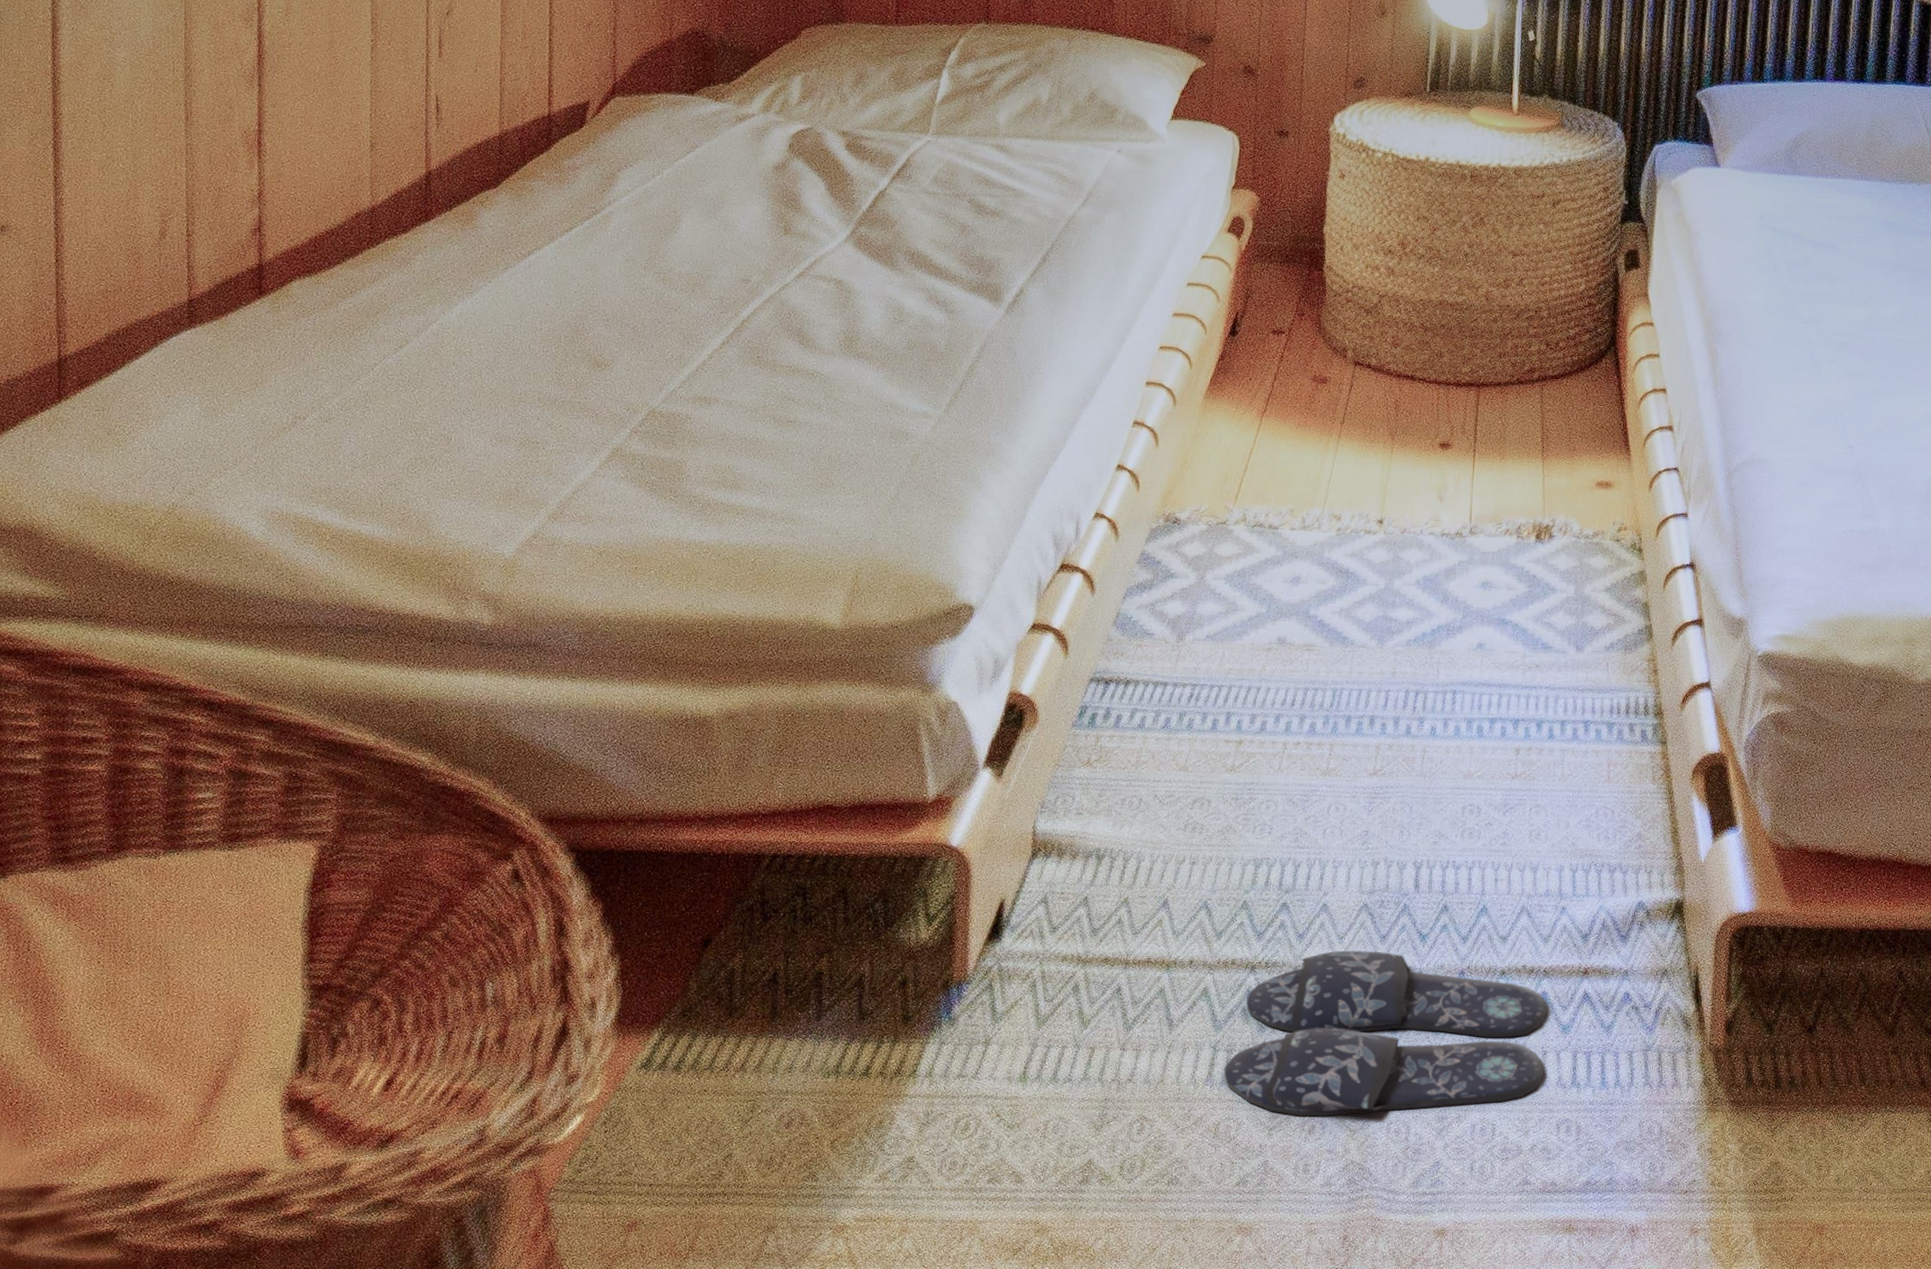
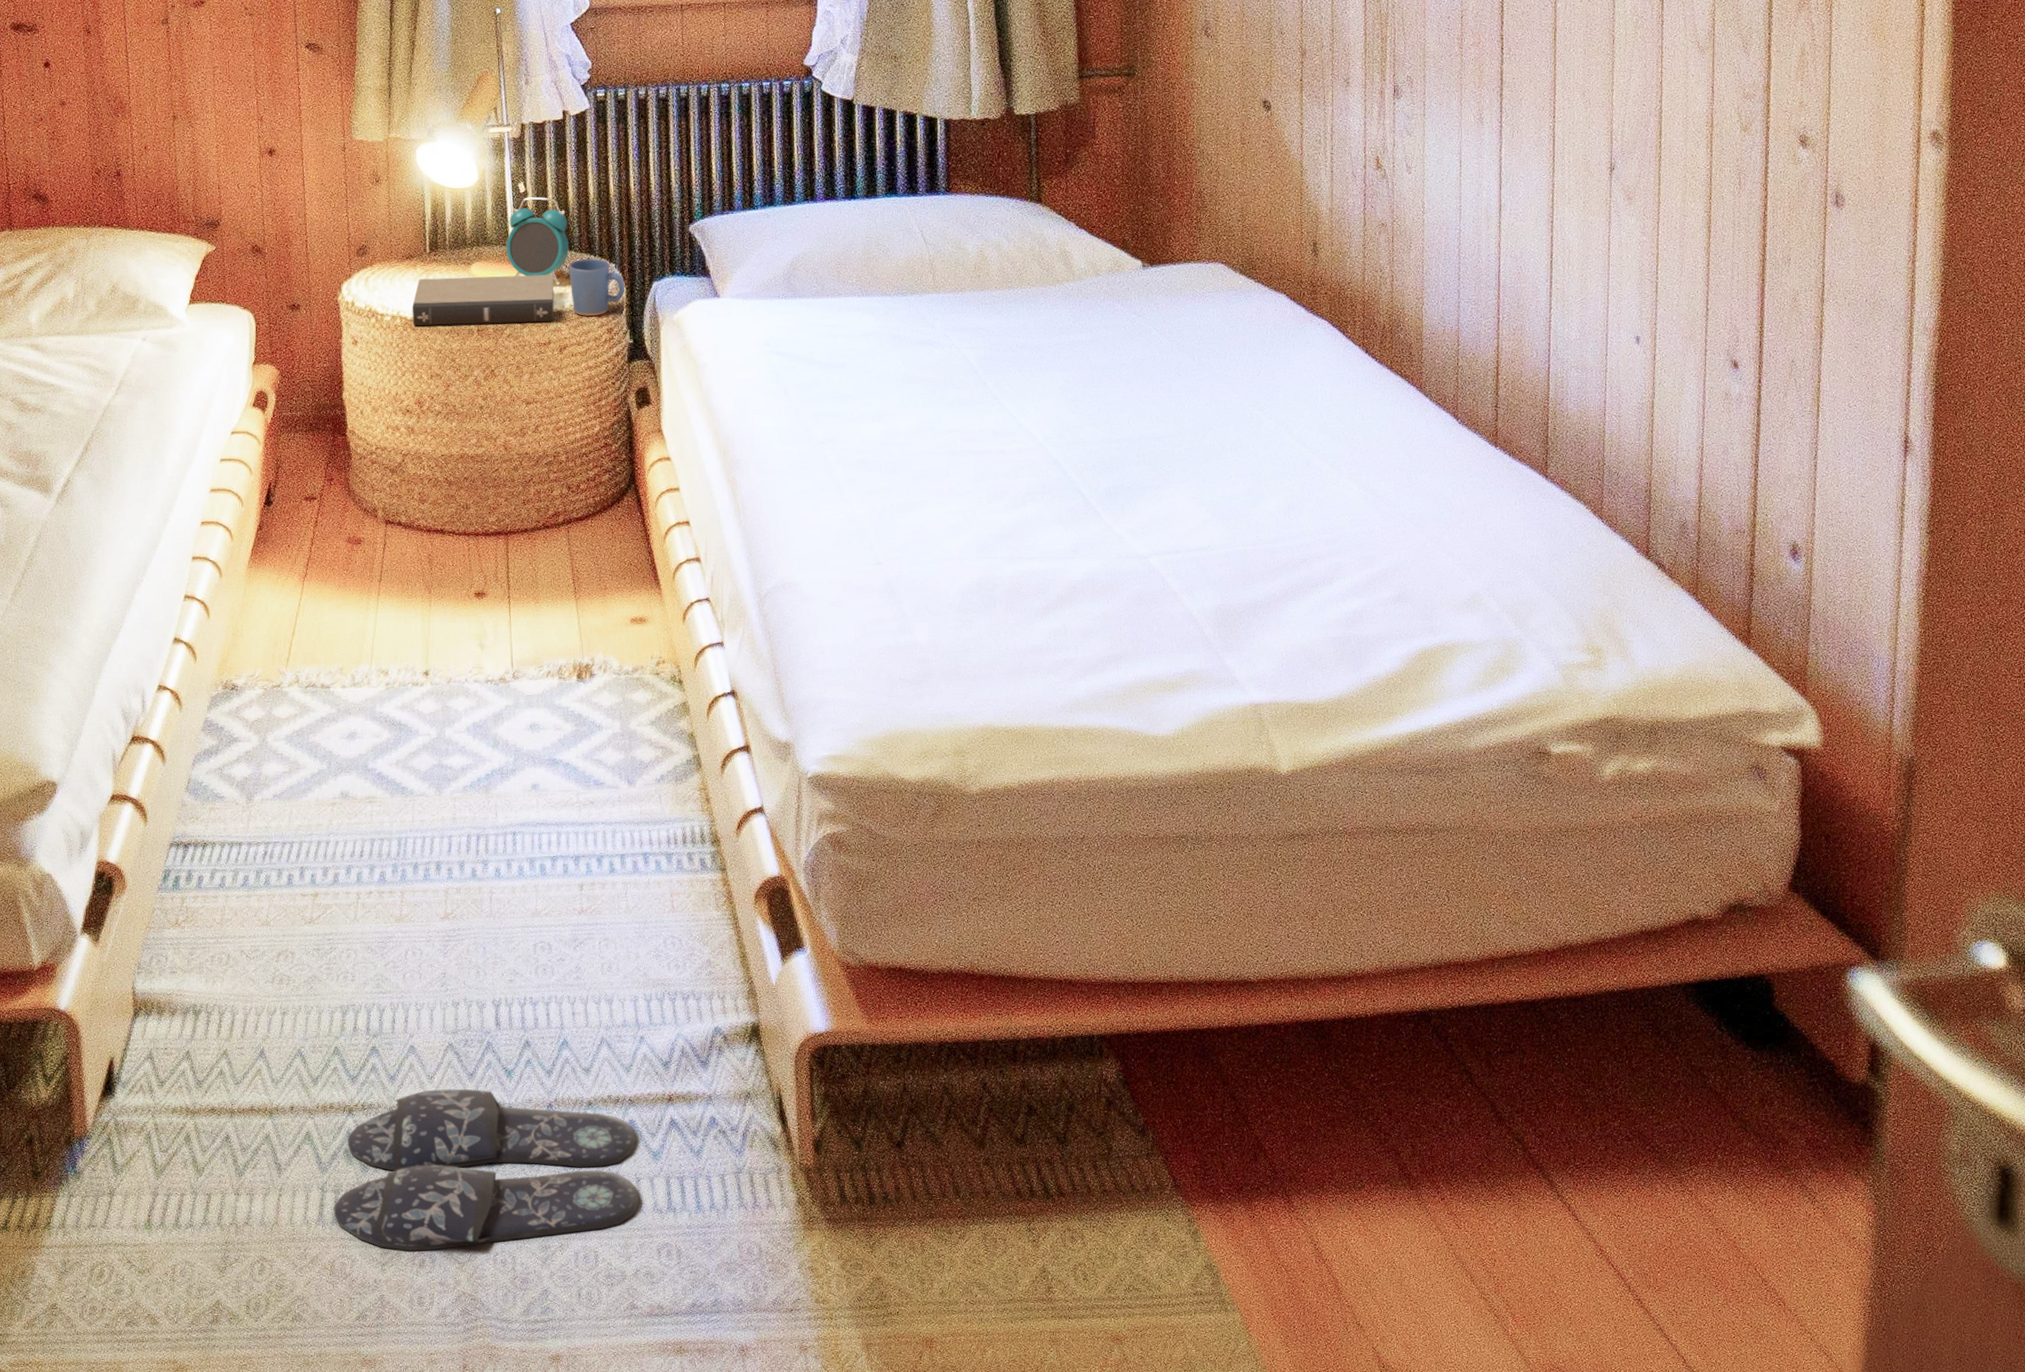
book: none [1404,118,1555,175] -> present [411,274,555,327]
alarm clock: none [1508,46,1574,139] -> present [505,197,569,285]
mug: none [1570,114,1626,173] -> present [569,258,625,316]

